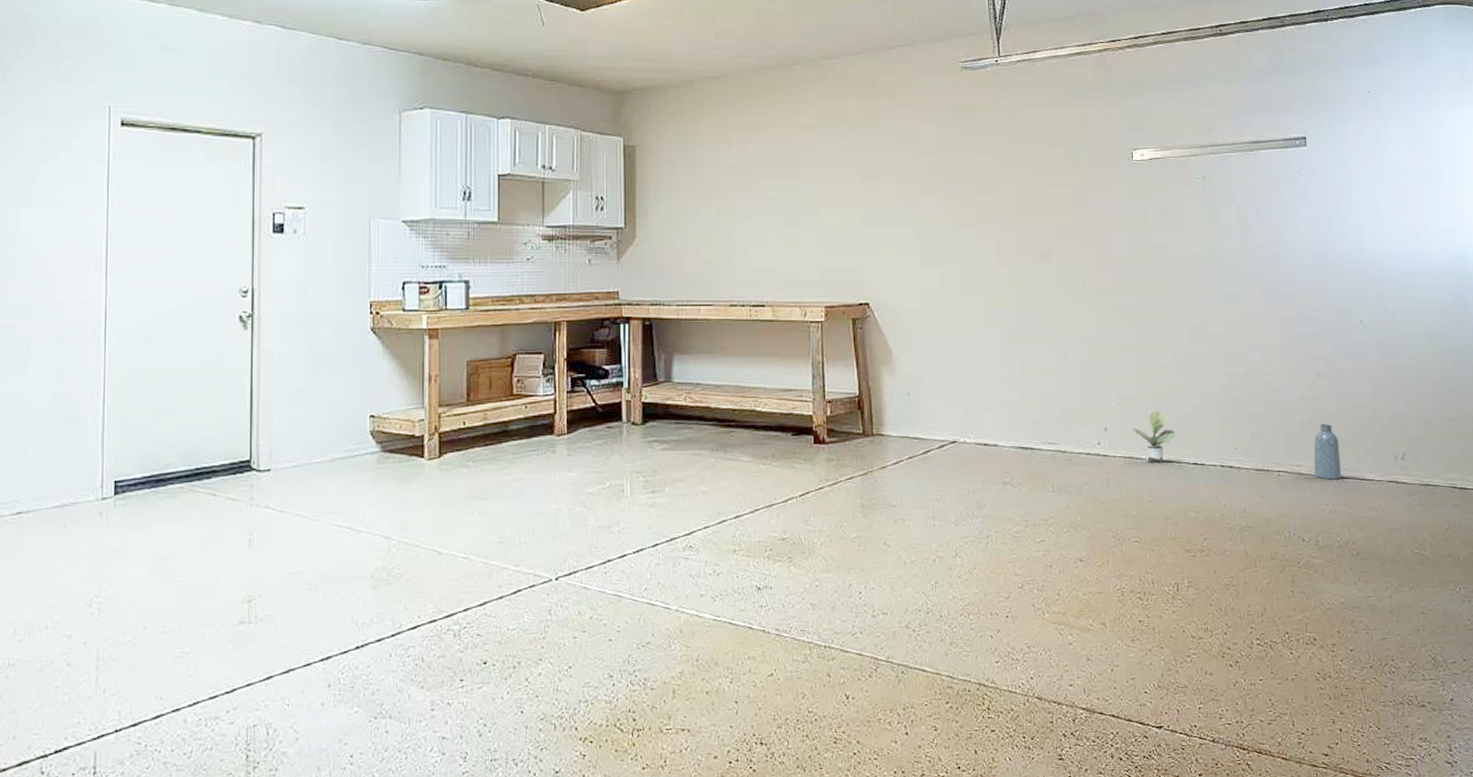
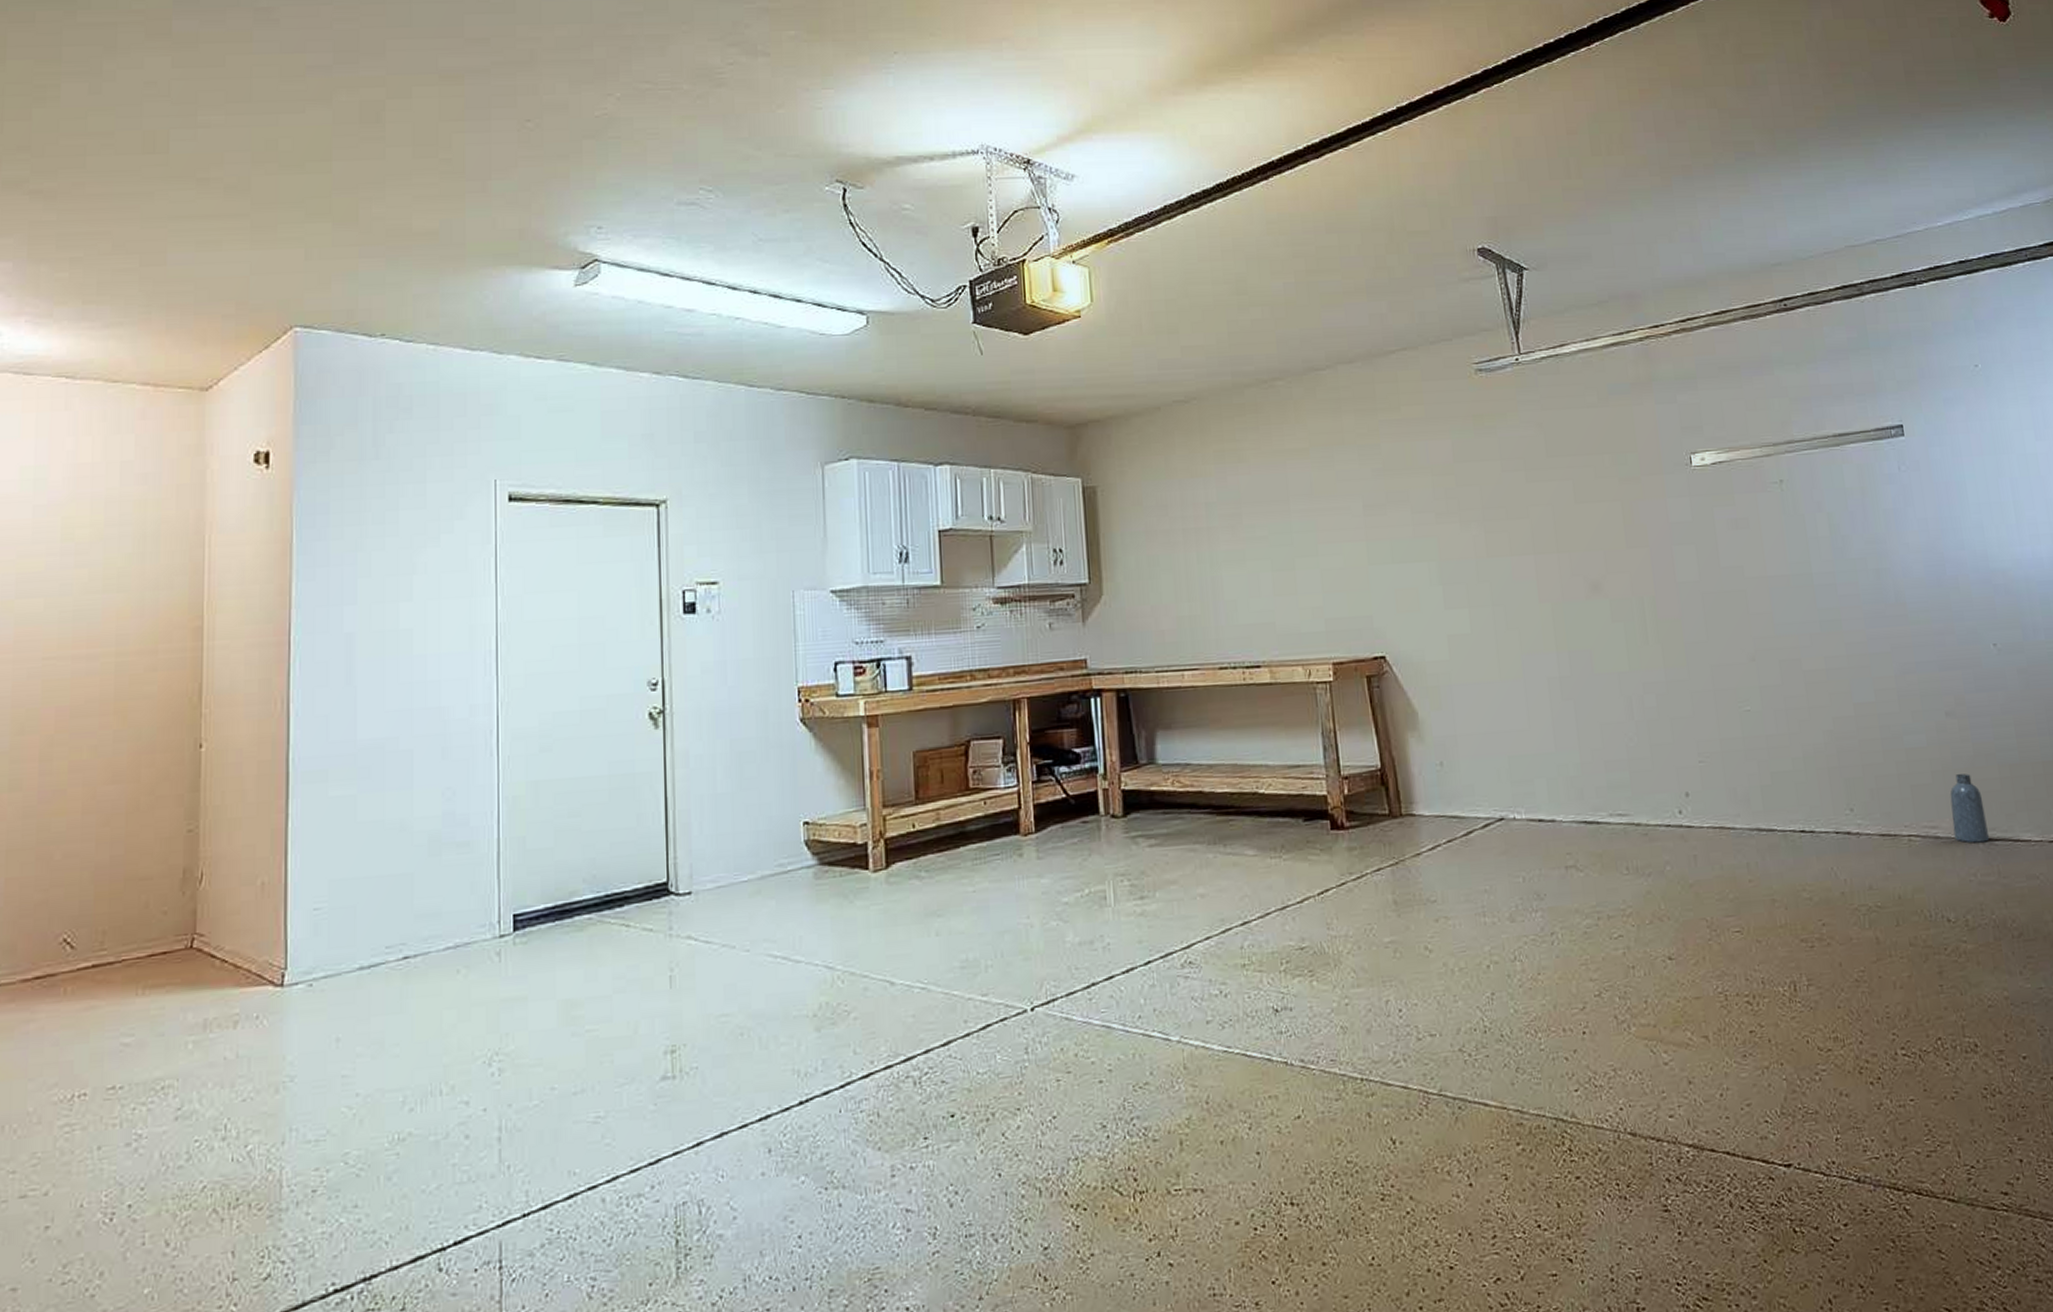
potted plant: present [1131,410,1175,462] -> none [1718,767,1775,831]

